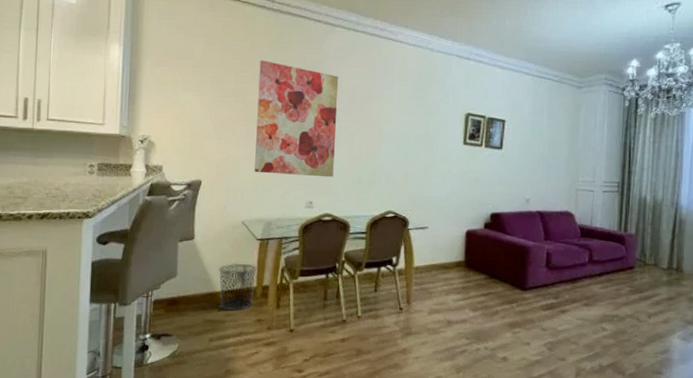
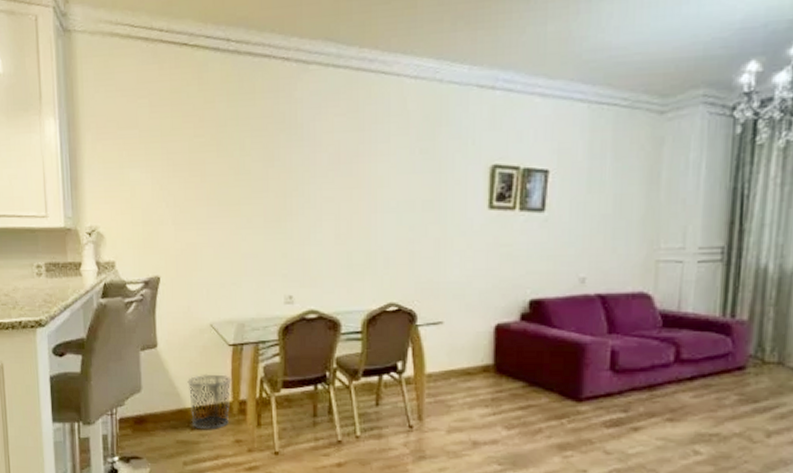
wall art: present [254,59,339,178] -> none [217,118,318,264]

